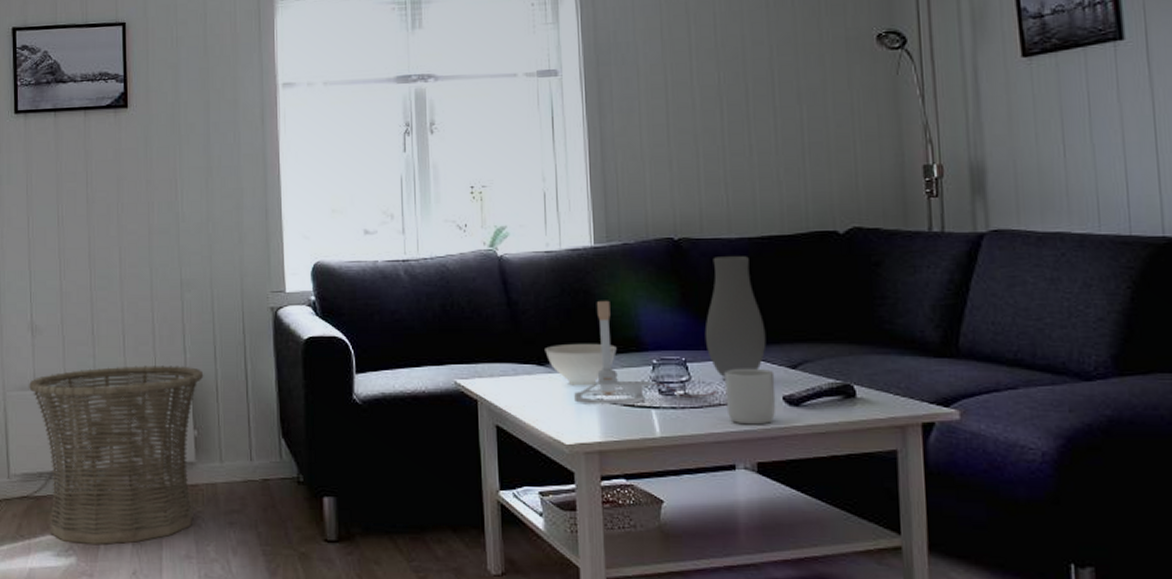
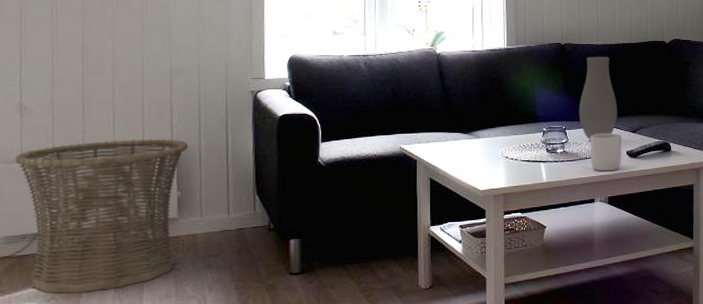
bowl: present [545,343,617,386] -> none [468,117,519,148]
lamp base: present [574,300,717,405] -> none [488,86,585,161]

